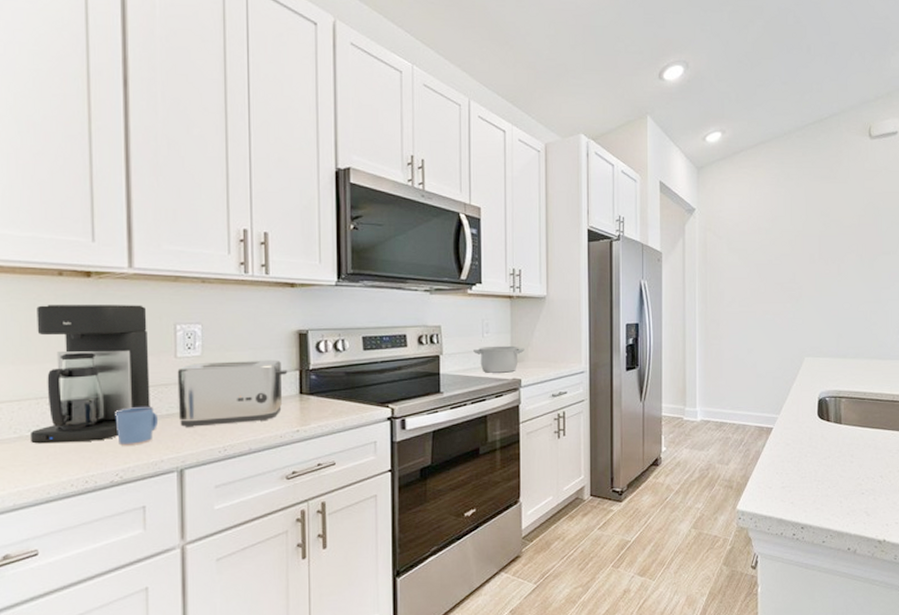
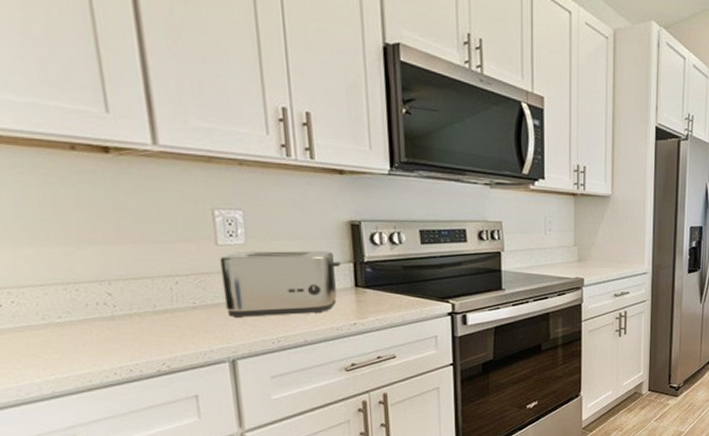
coffee maker: present [29,305,150,444] -> none [49,182,193,331]
mug: present [115,406,159,446] -> none [154,295,204,335]
cooking pot: present [473,345,525,373] -> none [536,244,588,272]

